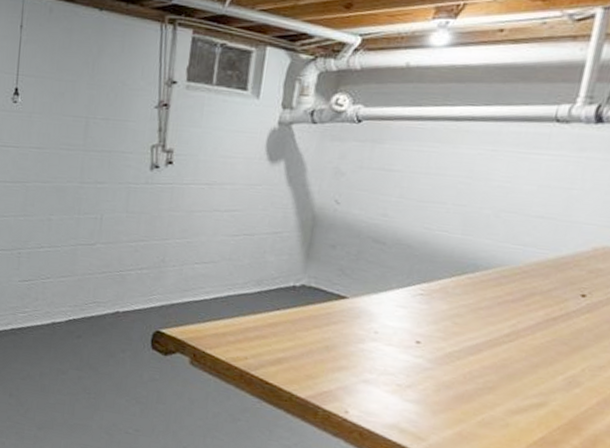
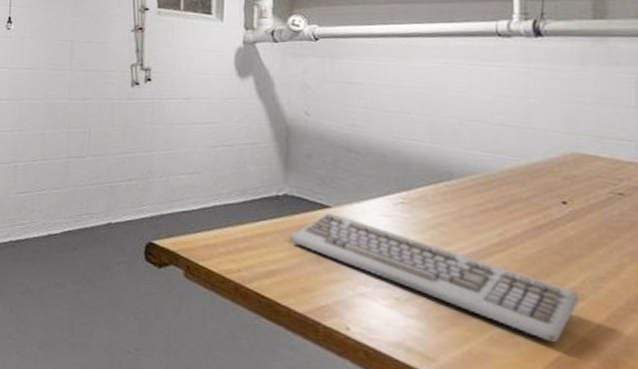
keyboard: none [301,303,576,425] -> present [290,213,580,343]

